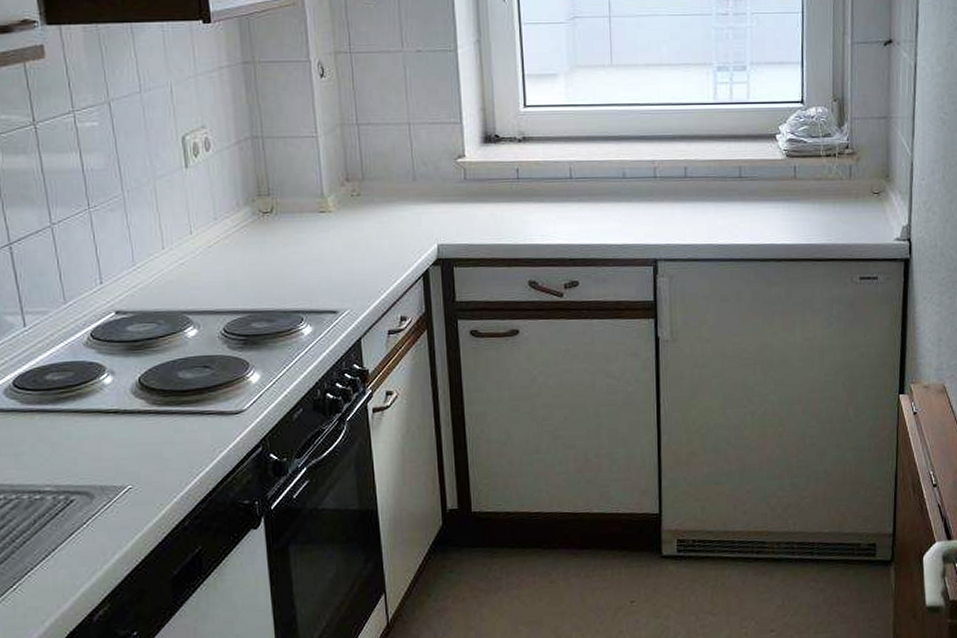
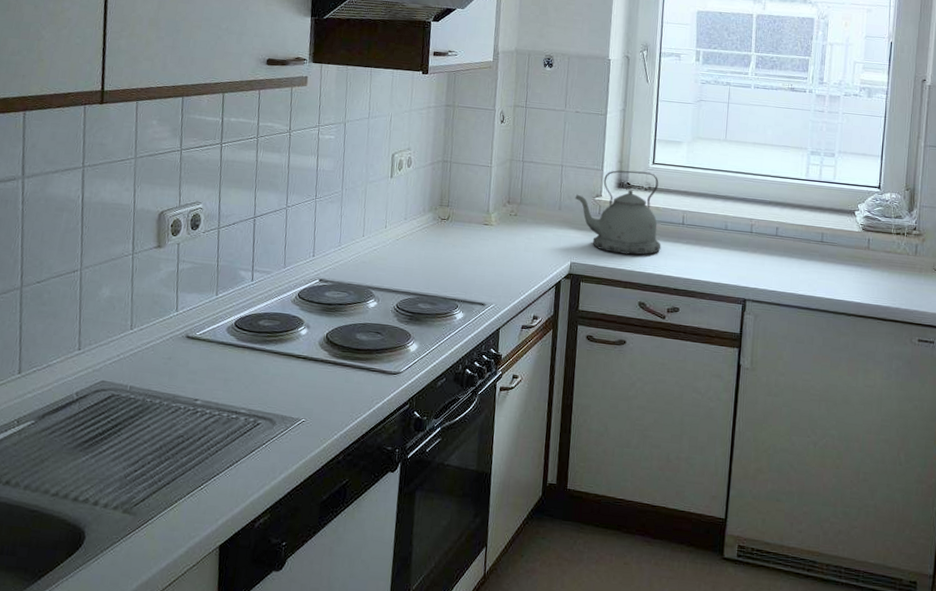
kettle: none [432,118,548,226] -> present [575,170,661,255]

